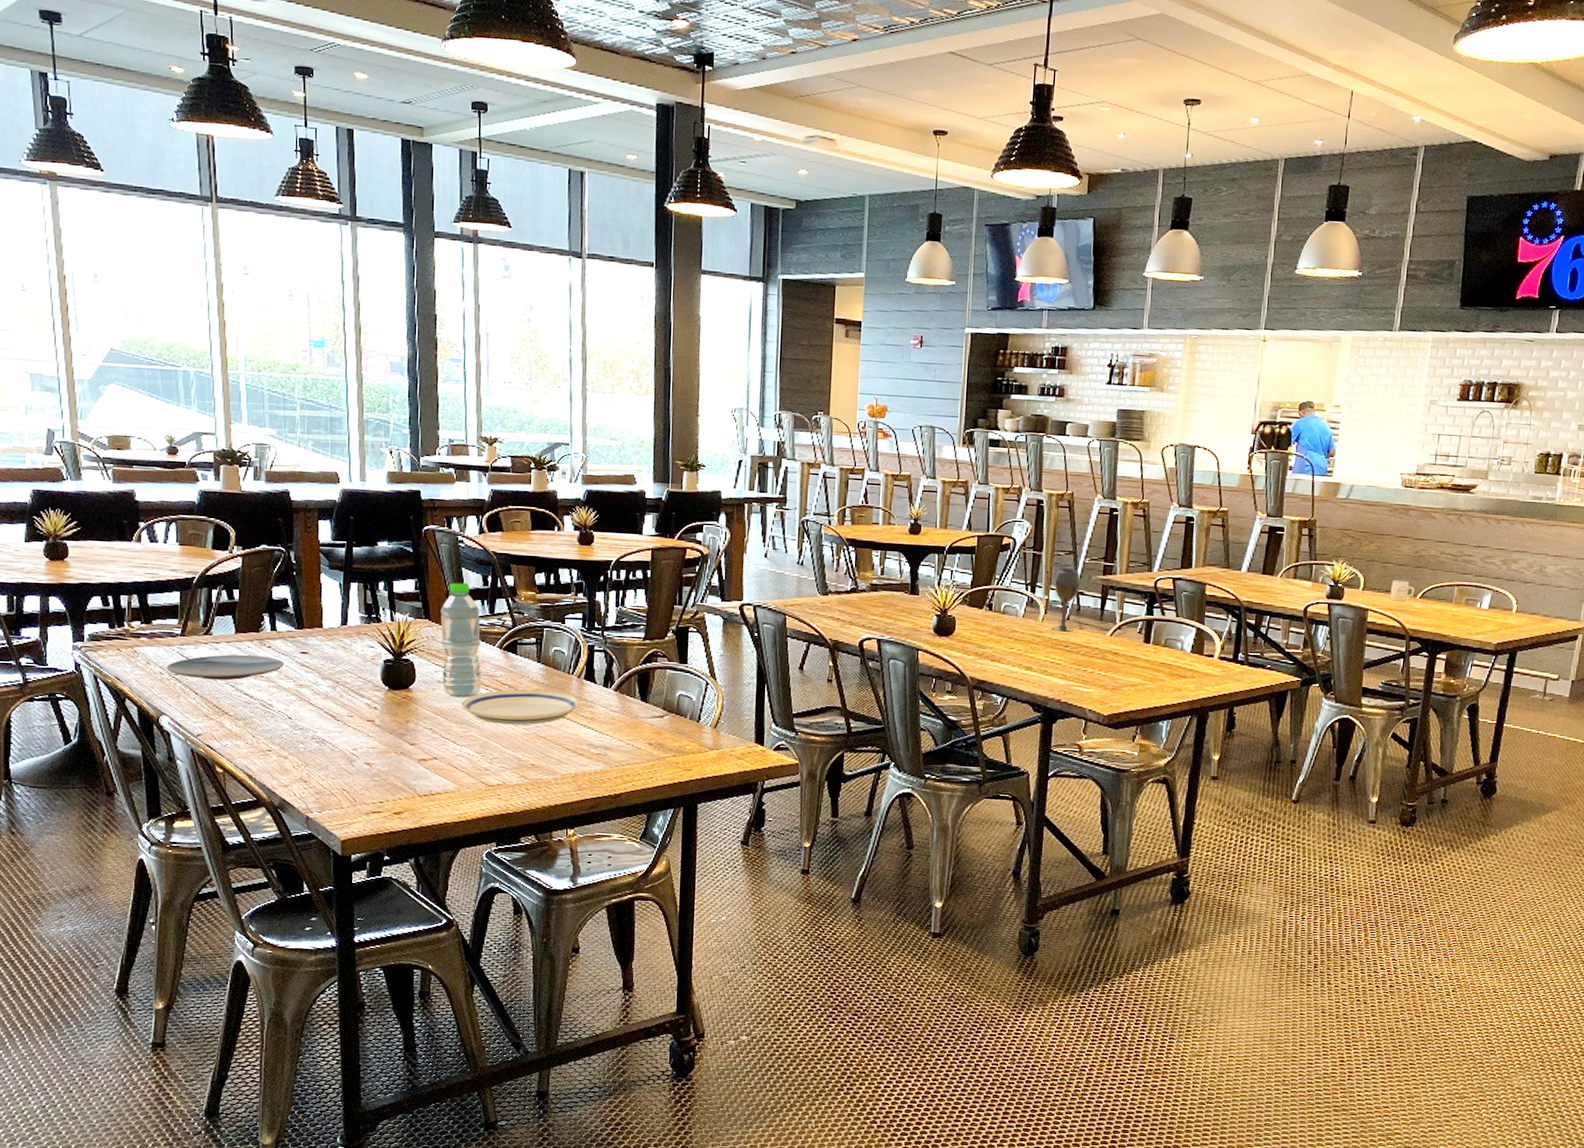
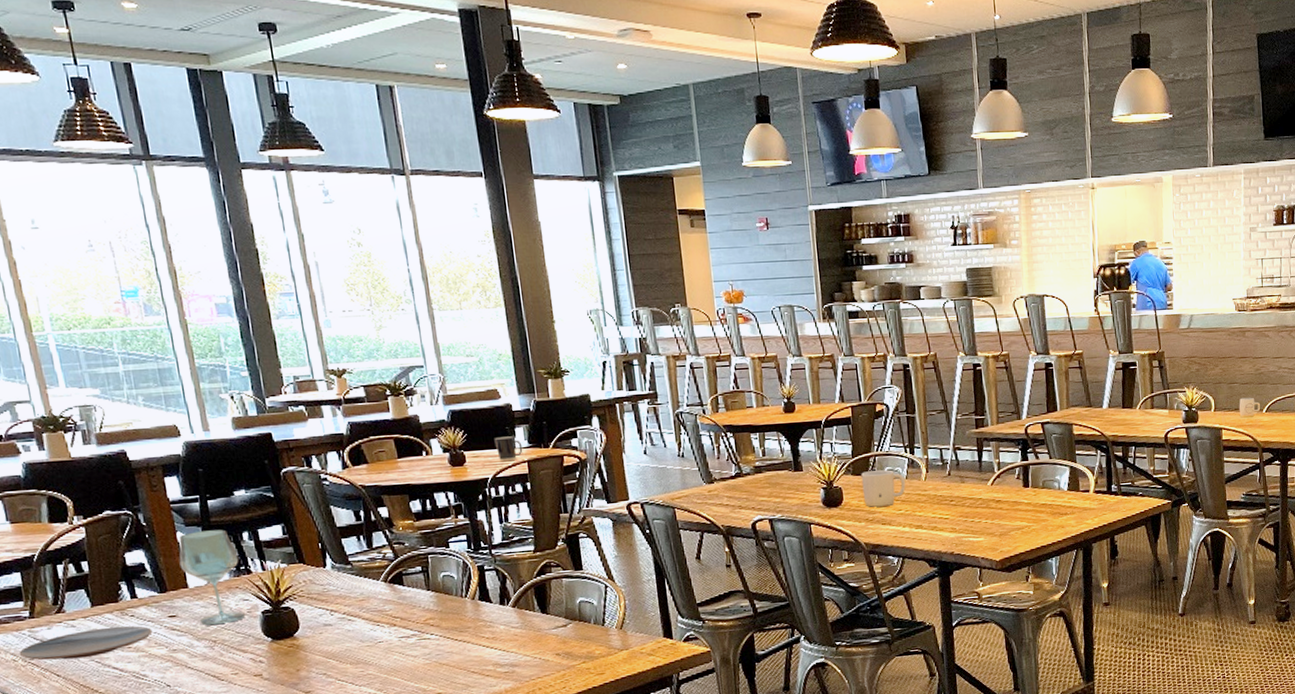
wine glass: none [319,575,372,667] -> present [179,529,245,626]
water bottle: present [440,582,482,698] -> none [314,520,373,639]
plate: present [461,689,581,725] -> none [352,616,479,658]
mug: none [623,522,649,546] -> present [494,436,523,461]
mug: none [976,604,1021,643] -> present [861,470,906,507]
wine glass: present [1051,568,1080,632] -> none [930,426,956,488]

